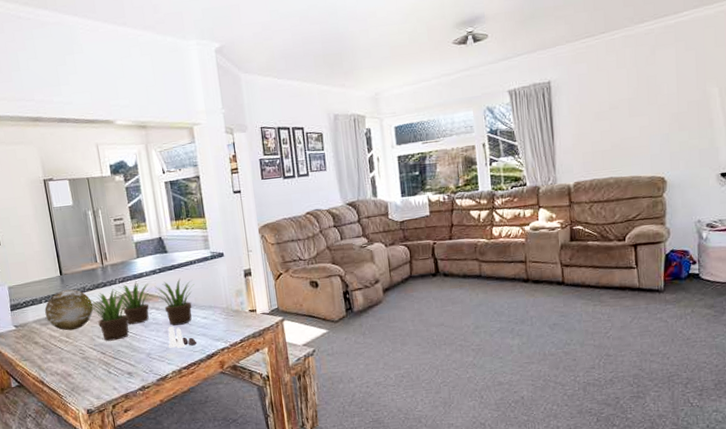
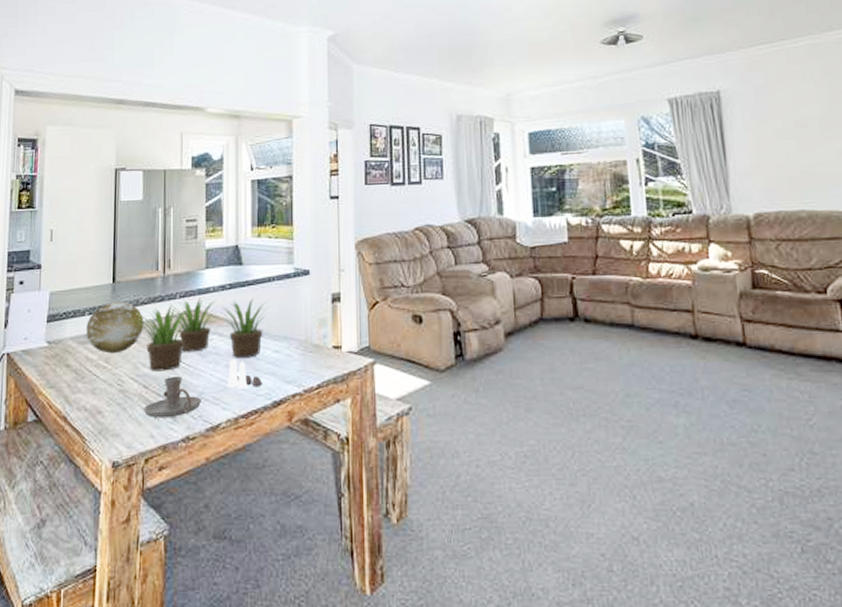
candle holder: none [105,342,150,376] -> present [144,375,201,418]

